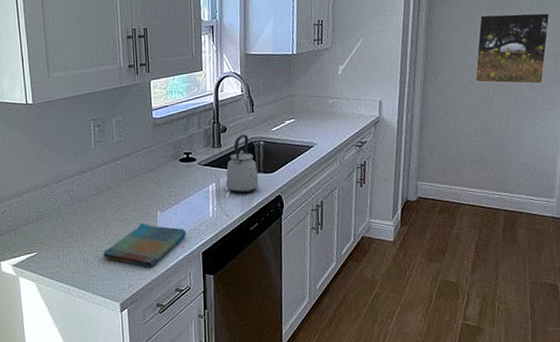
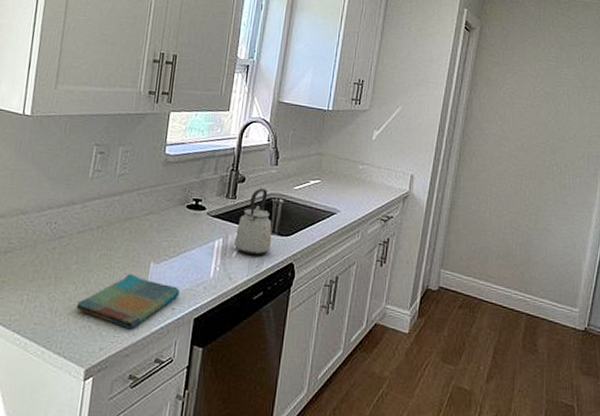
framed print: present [474,12,550,85] -> none [508,103,586,184]

